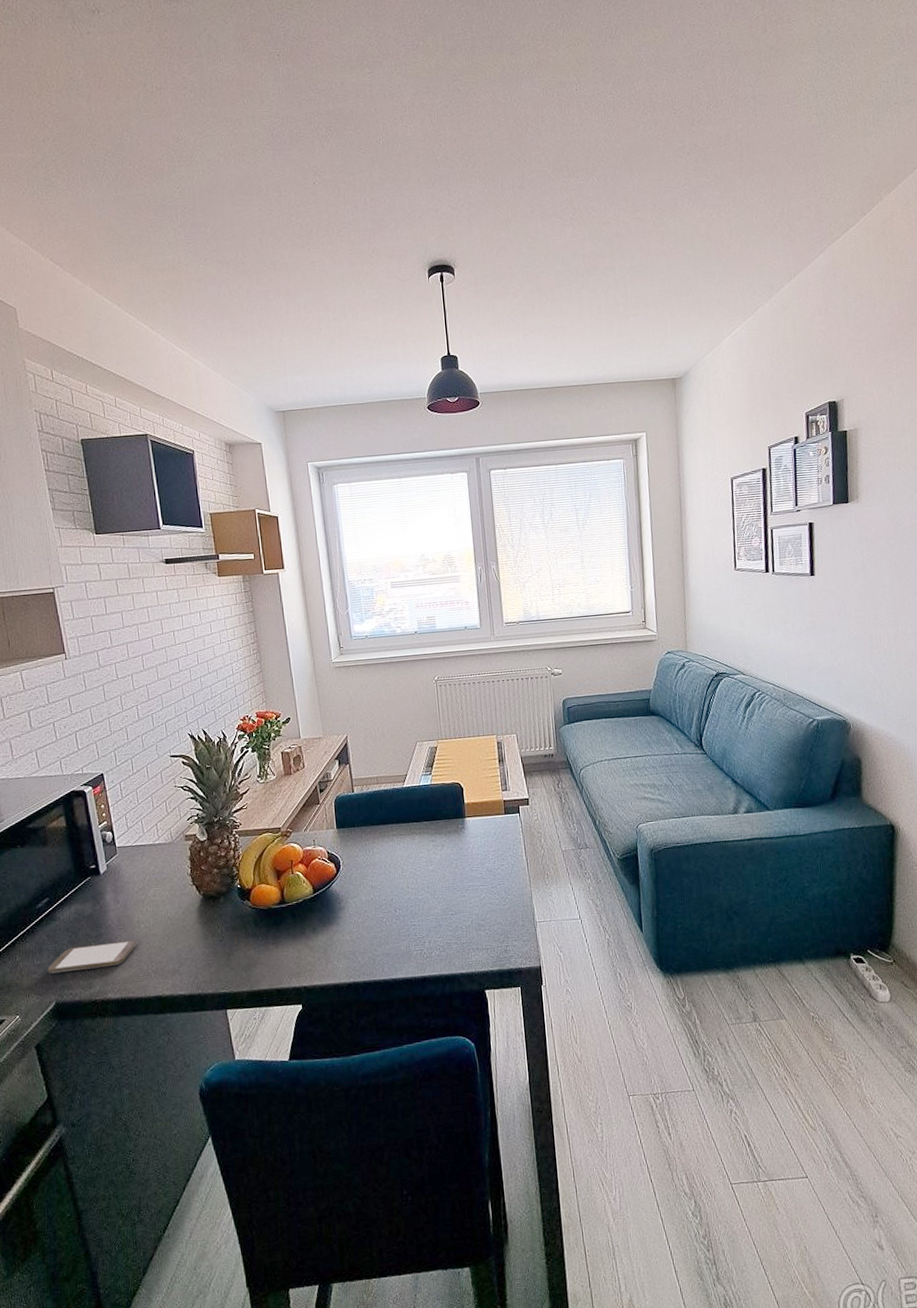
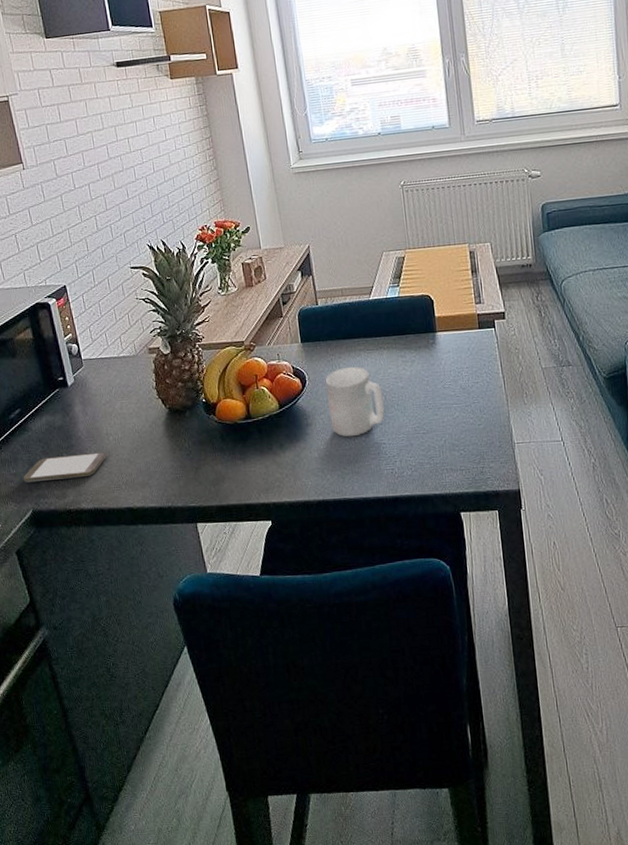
mug: none [359,851,415,920] -> present [325,367,385,437]

